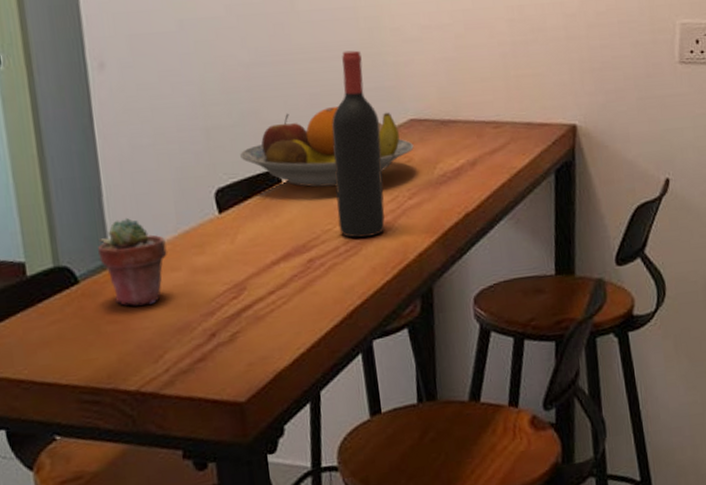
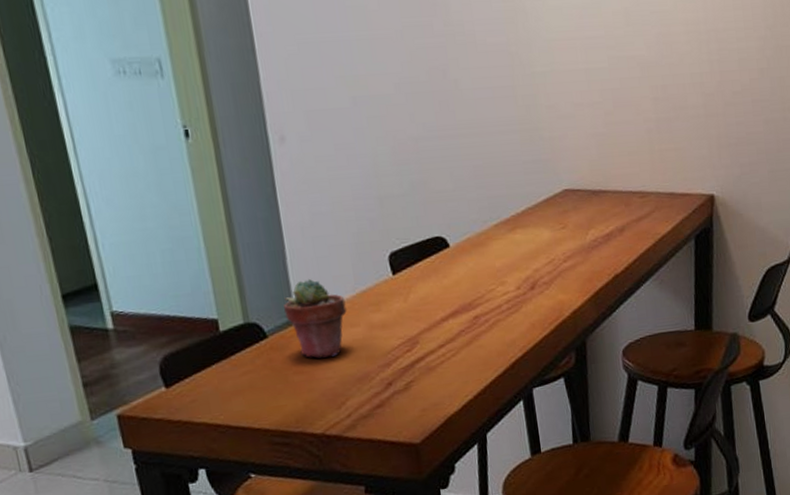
fruit bowl: present [240,107,414,187] -> none [411,178,568,251]
wine bottle: present [332,50,385,238] -> none [493,126,543,297]

